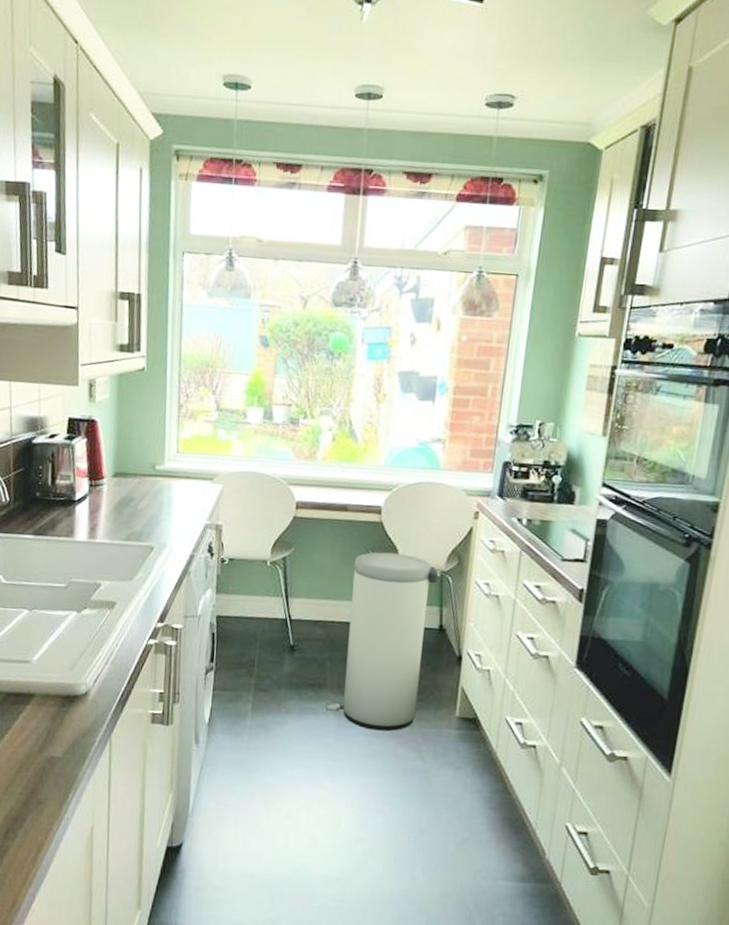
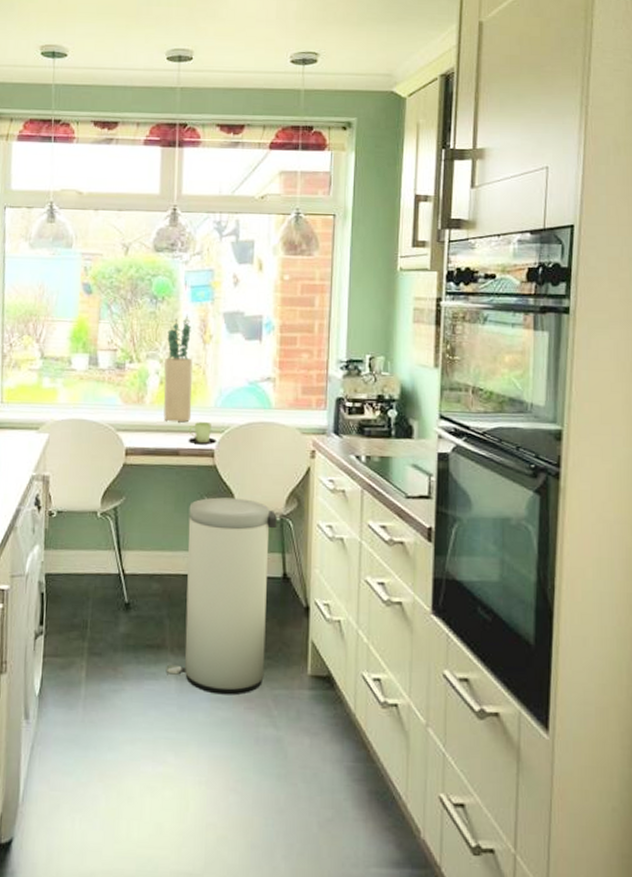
vase: none [334,372,366,480] -> present [163,314,193,423]
cup: none [357,479,385,501] -> present [188,422,217,444]

